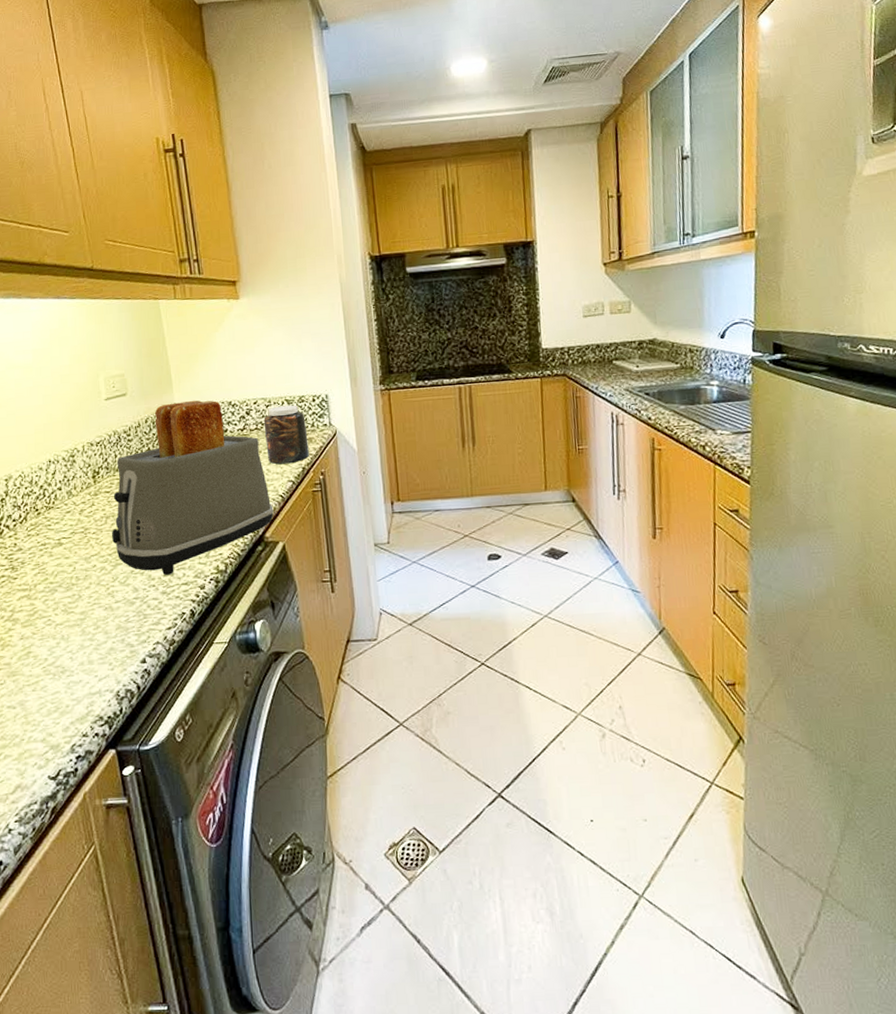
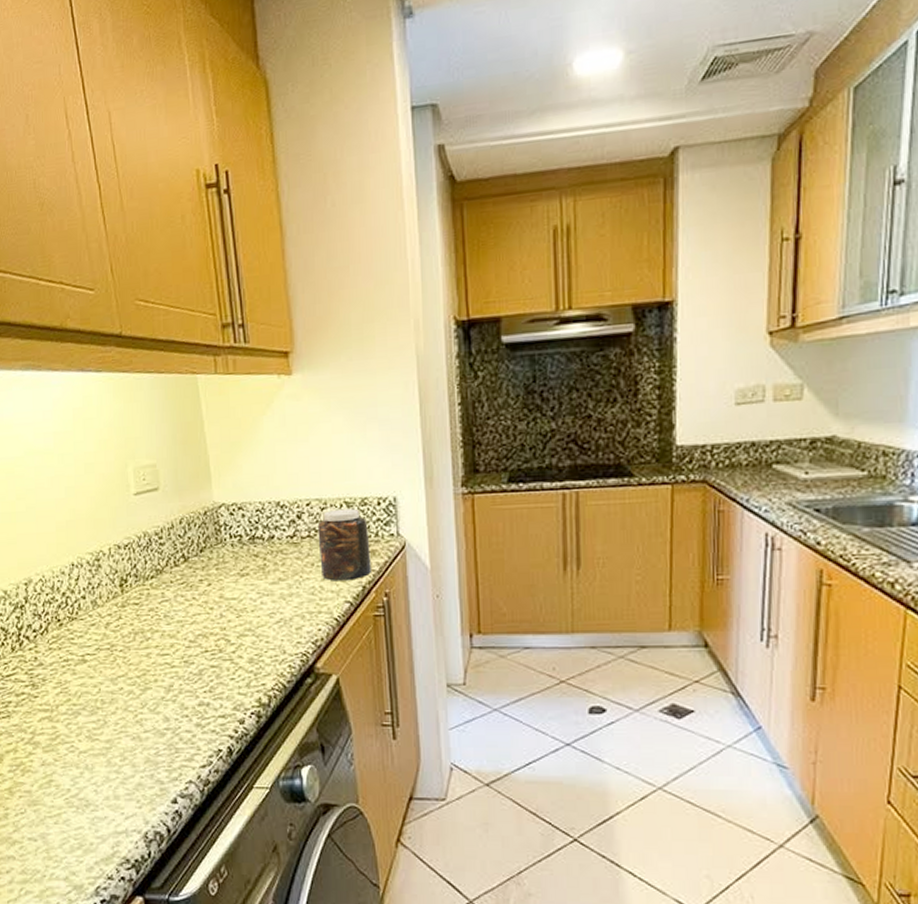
toaster: present [112,400,274,575] -> none [141,498,327,704]

